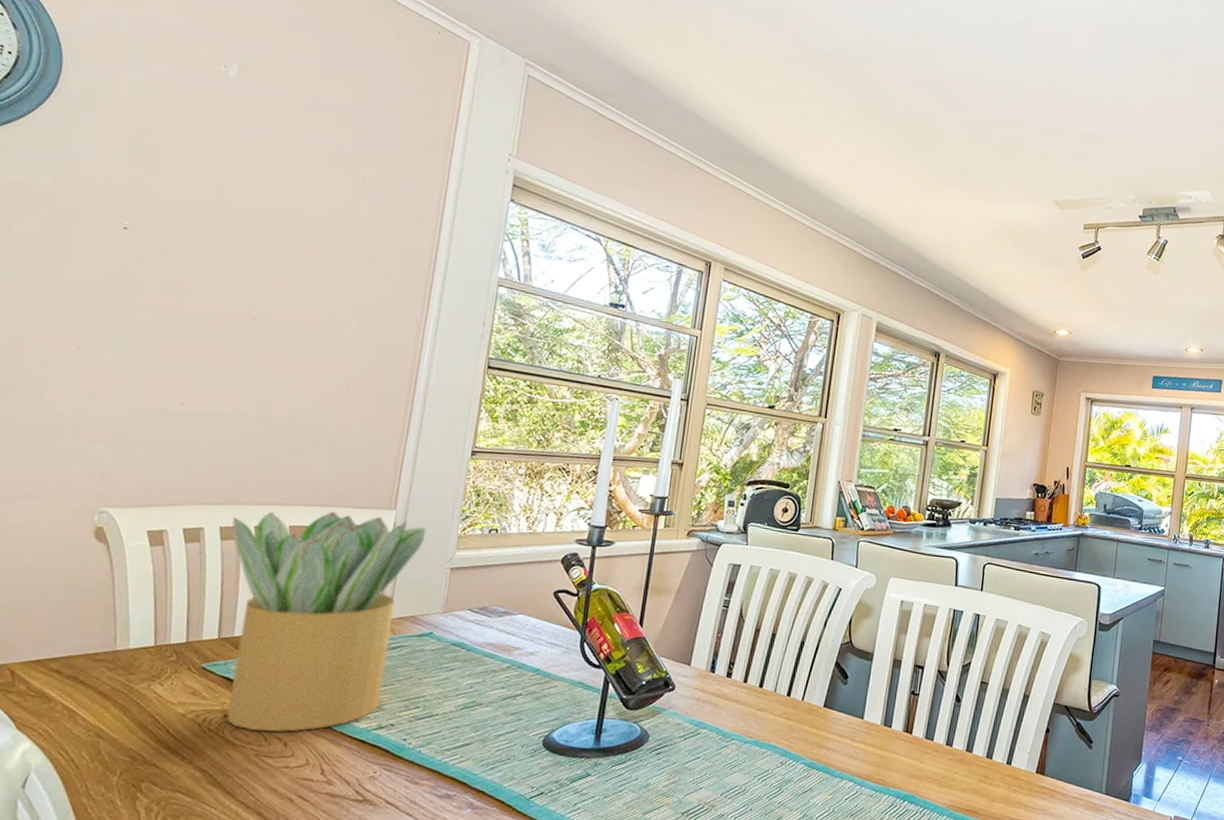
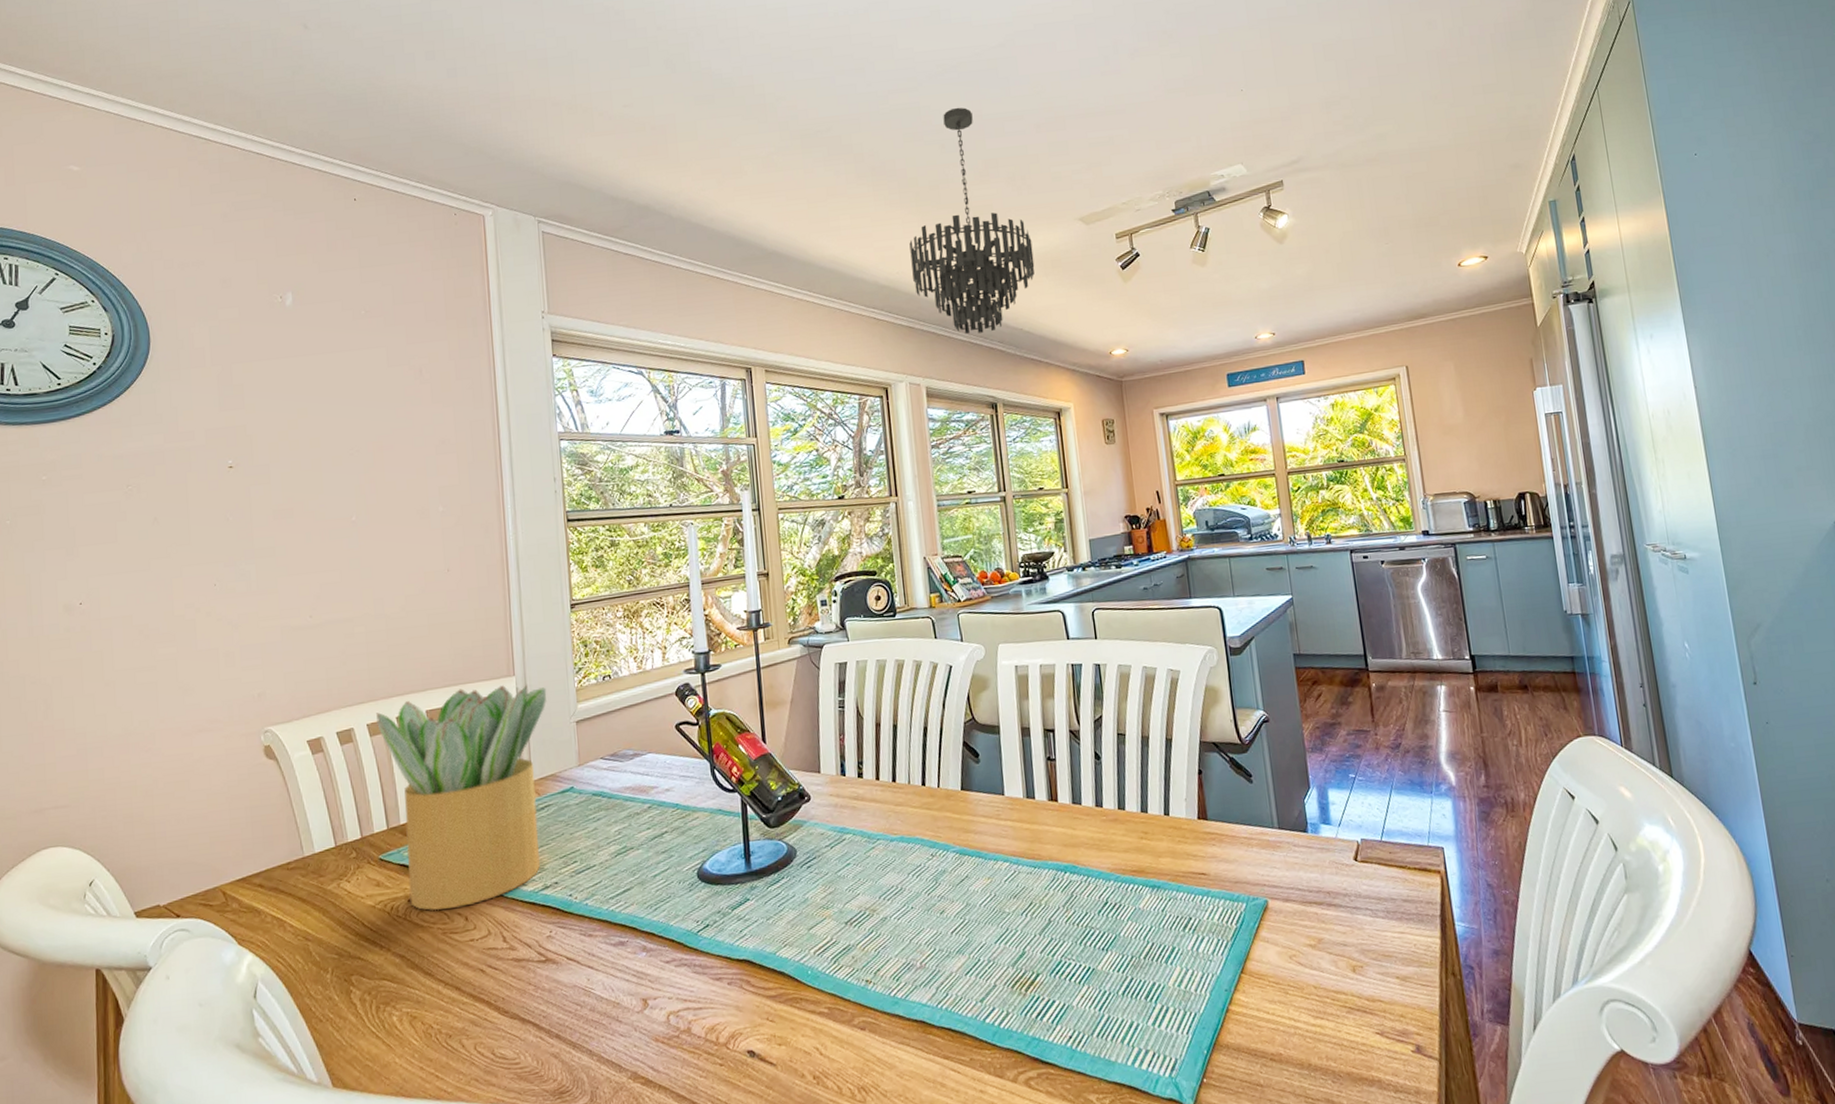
chandelier: none [888,68,1007,285] -> present [909,107,1035,334]

